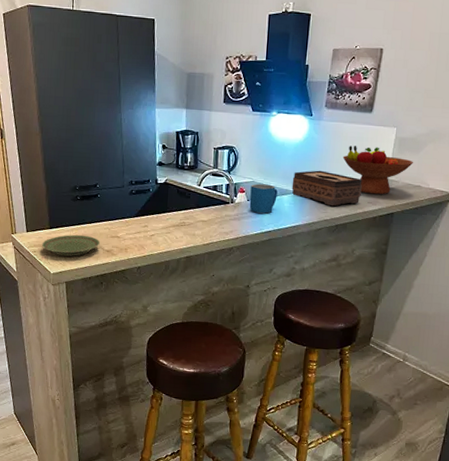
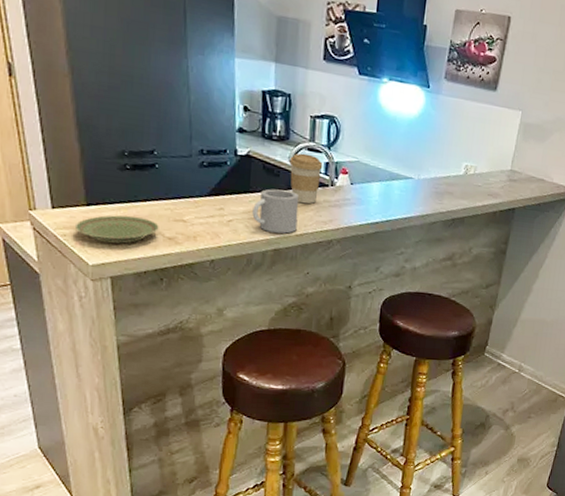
mug: none [169,208,206,244] -> present [252,189,299,234]
coffee cup: none [198,178,225,219] -> present [289,153,323,204]
mug: present [249,183,278,214] -> none [353,164,387,201]
tissue box: present [291,170,362,207] -> none [403,153,483,197]
fruit bowl: present [342,145,414,195] -> none [462,127,539,187]

